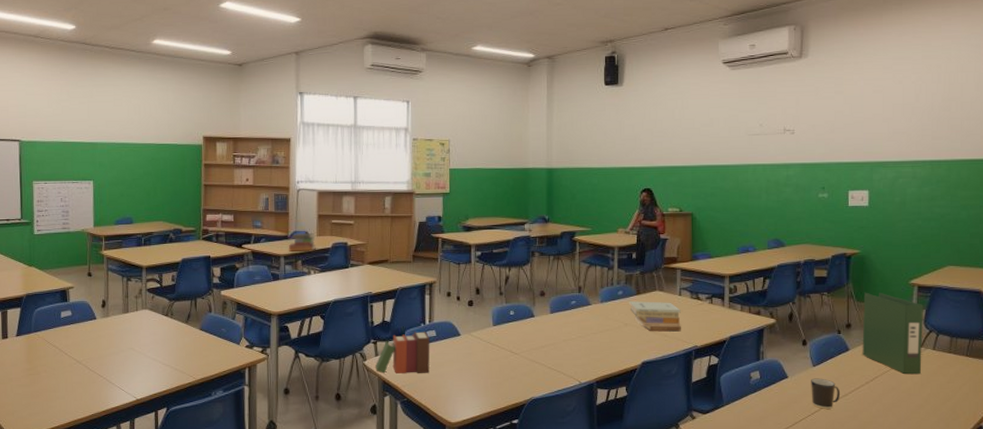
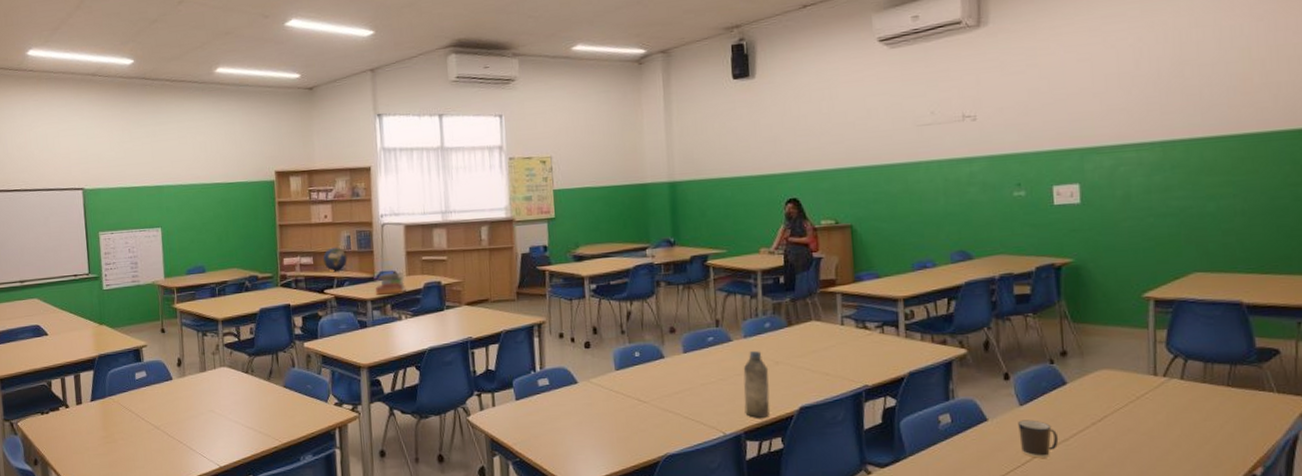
globe: none [242,207,265,229] -> present [322,247,347,271]
books: present [375,332,430,374] -> none [481,380,544,430]
water bottle: none [597,313,619,370] -> present [743,350,771,418]
books: present [628,301,681,332] -> none [778,333,846,371]
binder: present [862,292,923,375] -> none [1081,310,1167,412]

